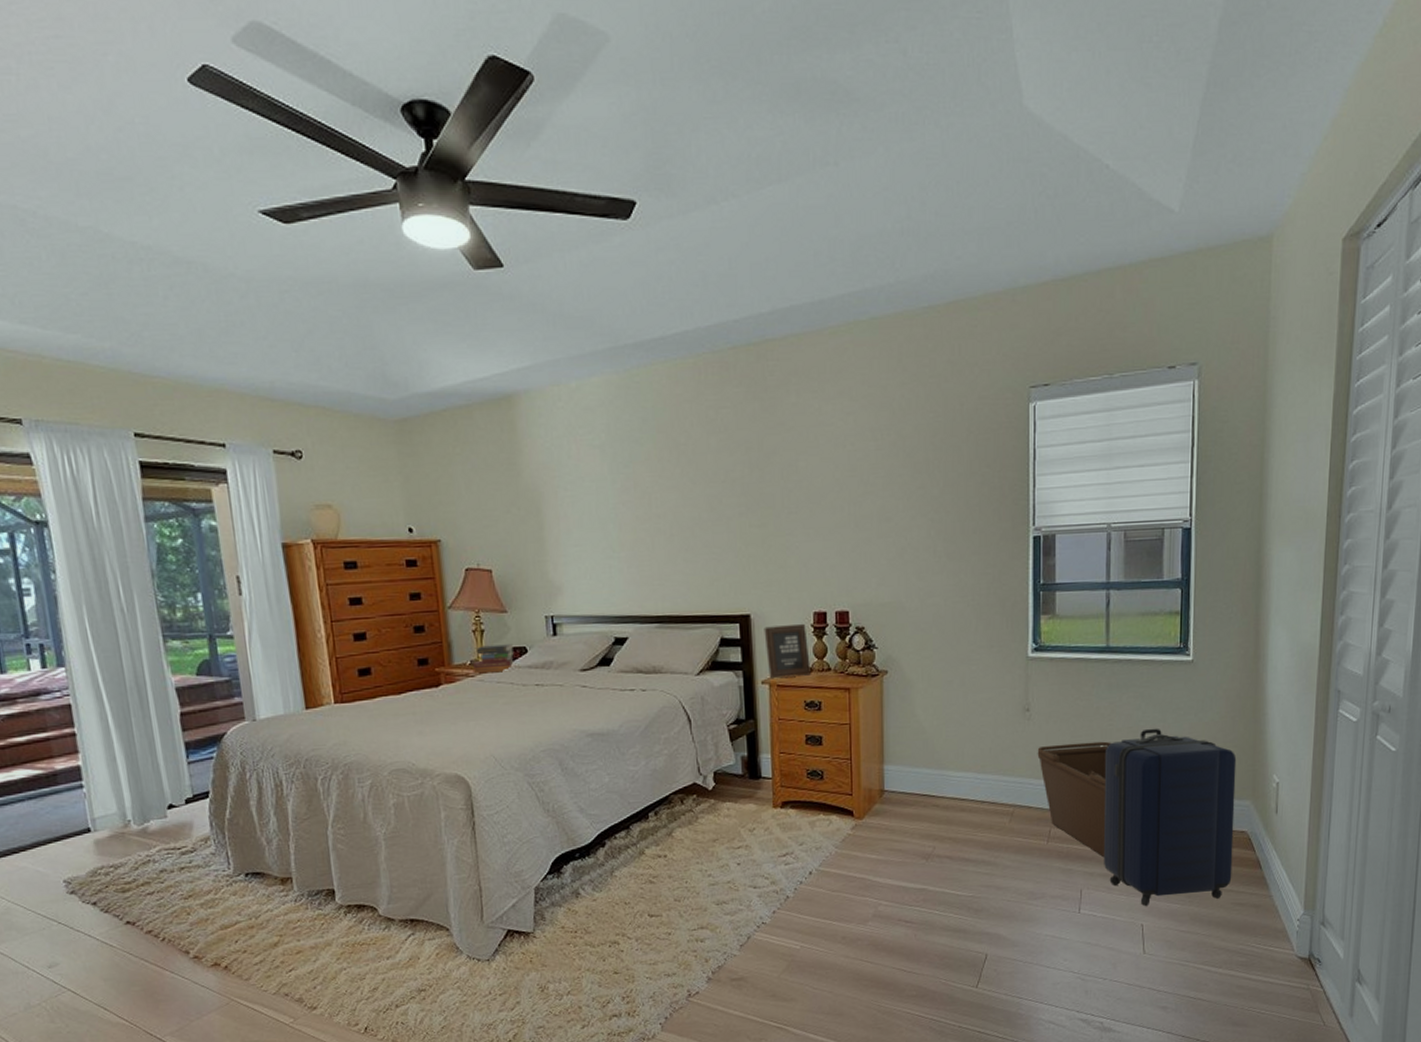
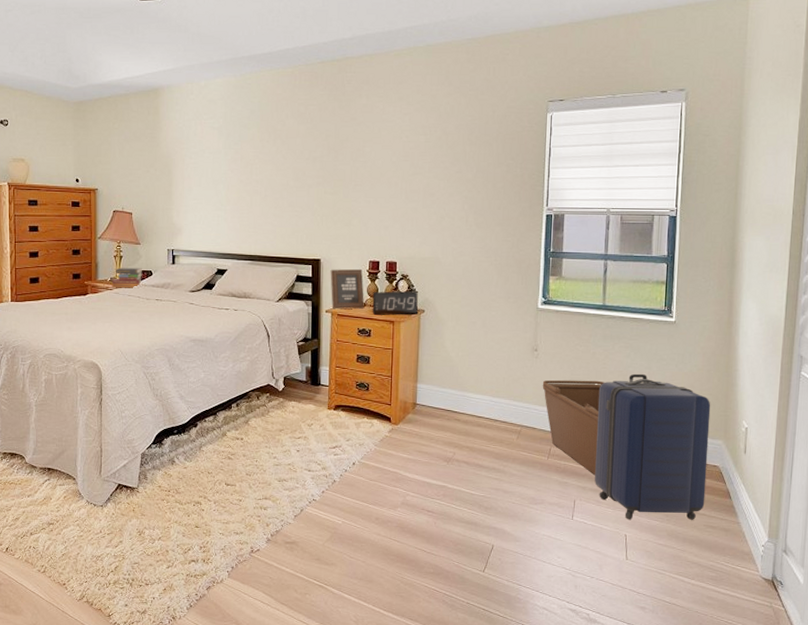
alarm clock: none [820,647,879,682] -> present [372,291,418,315]

